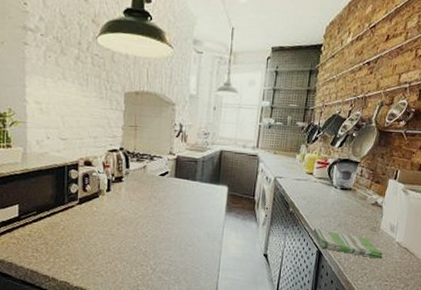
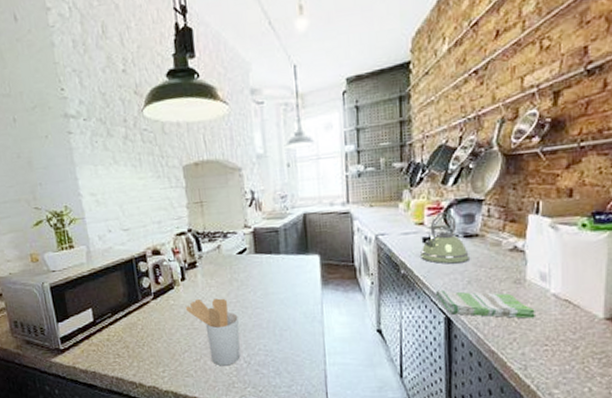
utensil holder: none [106,209,151,270] -> present [185,298,241,366]
kettle: none [306,167,343,209] -> present [420,212,469,264]

